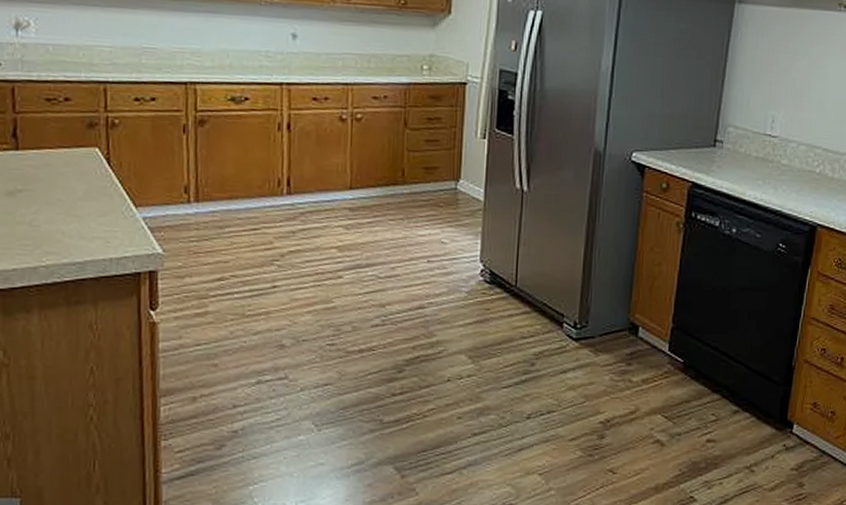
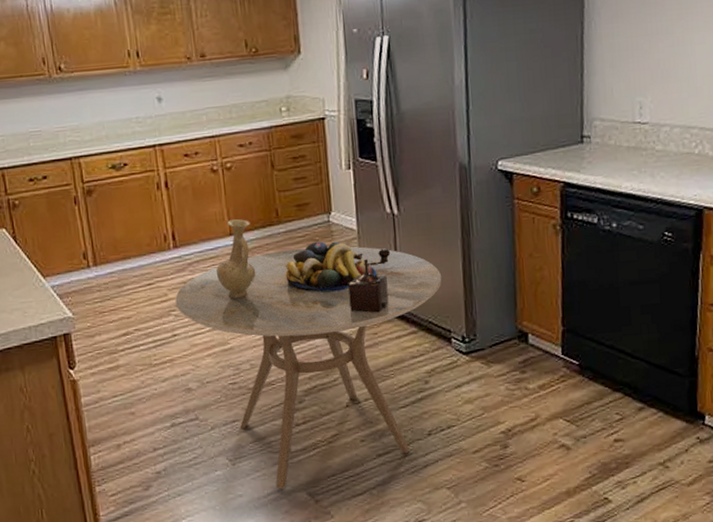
dining table: none [281,212,562,461] -> present [175,246,442,489]
pitcher: none [329,172,373,256] -> present [215,218,256,299]
fruit bowl: none [403,208,498,263] -> present [285,241,377,294]
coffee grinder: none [465,223,515,288] -> present [348,248,391,313]

